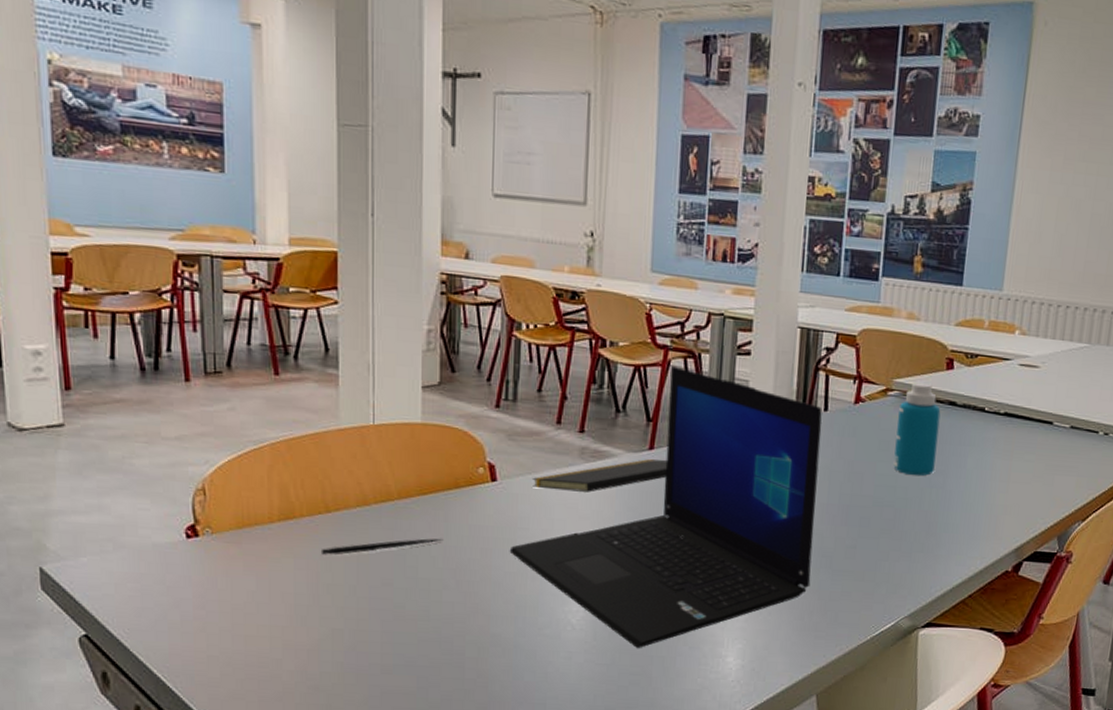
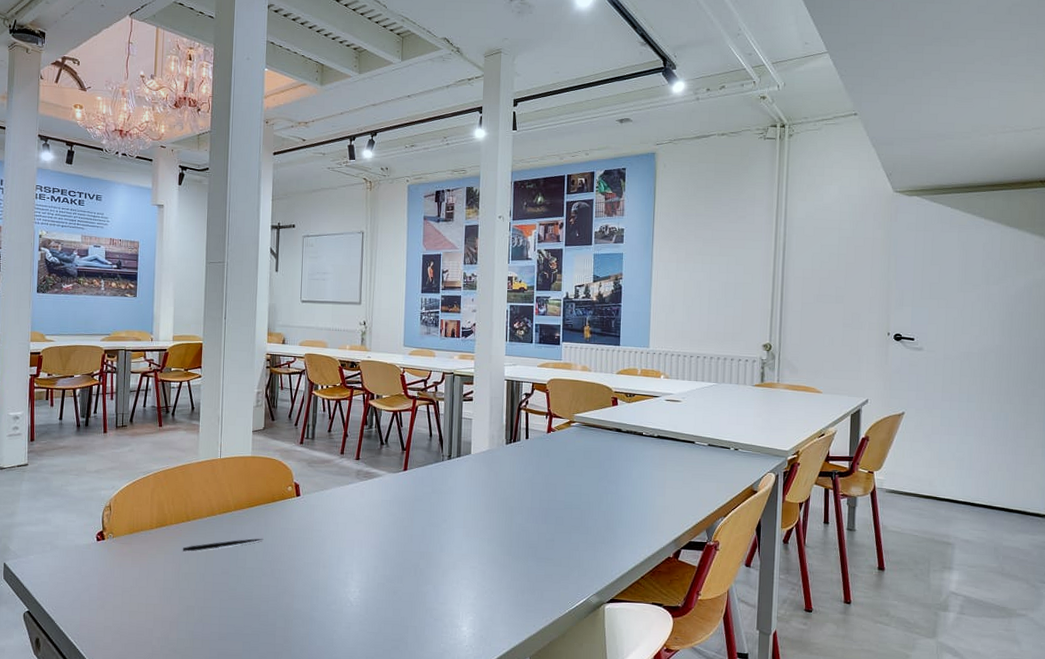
laptop: present [509,365,822,649] -> none [308,410,525,621]
notepad: present [531,458,667,492] -> none [323,477,416,503]
bottle: present [893,382,941,476] -> none [578,416,610,485]

